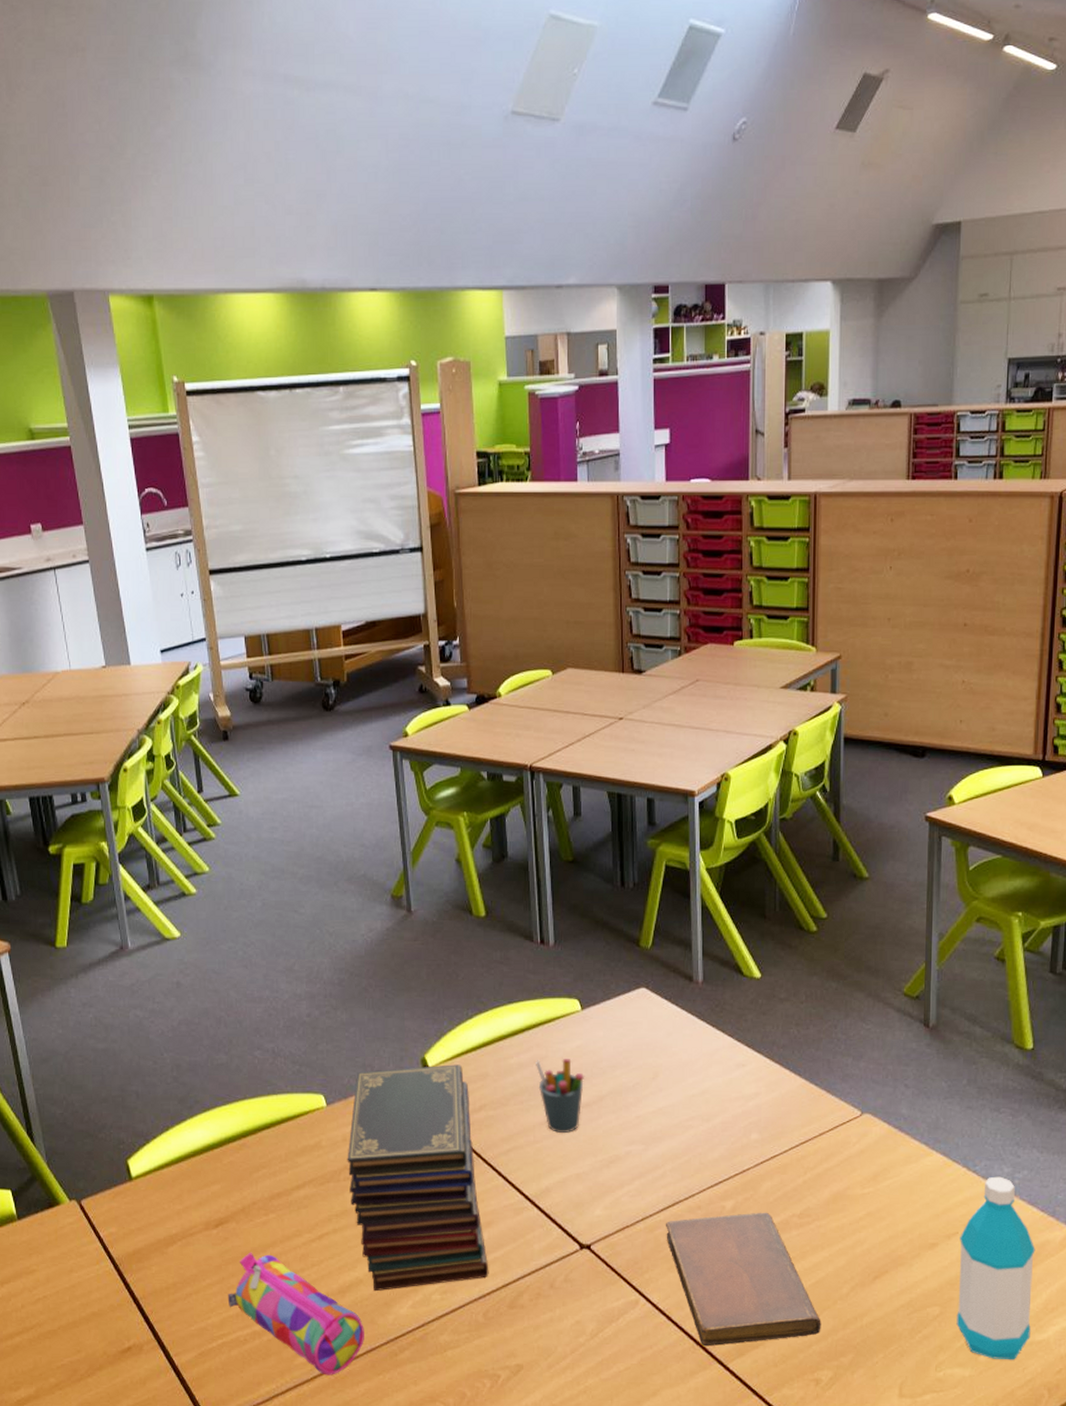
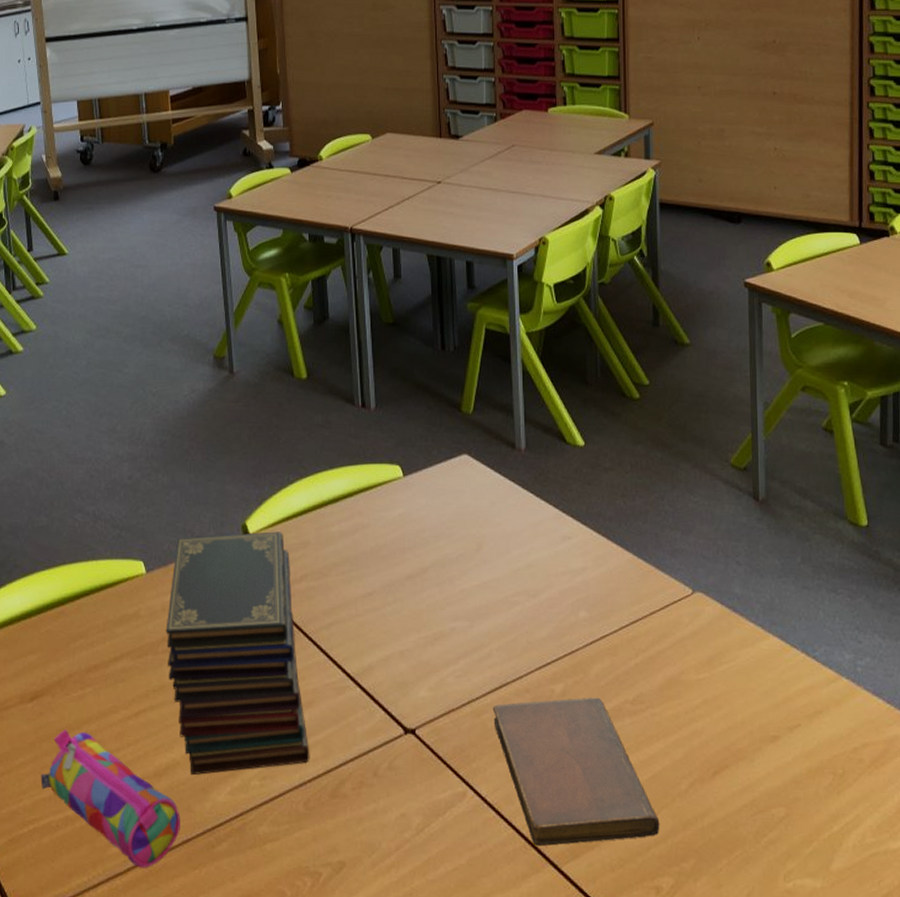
pen holder: present [536,1058,585,1133] -> none [358,526,408,606]
water bottle: present [956,1176,1036,1360] -> none [802,663,884,871]

